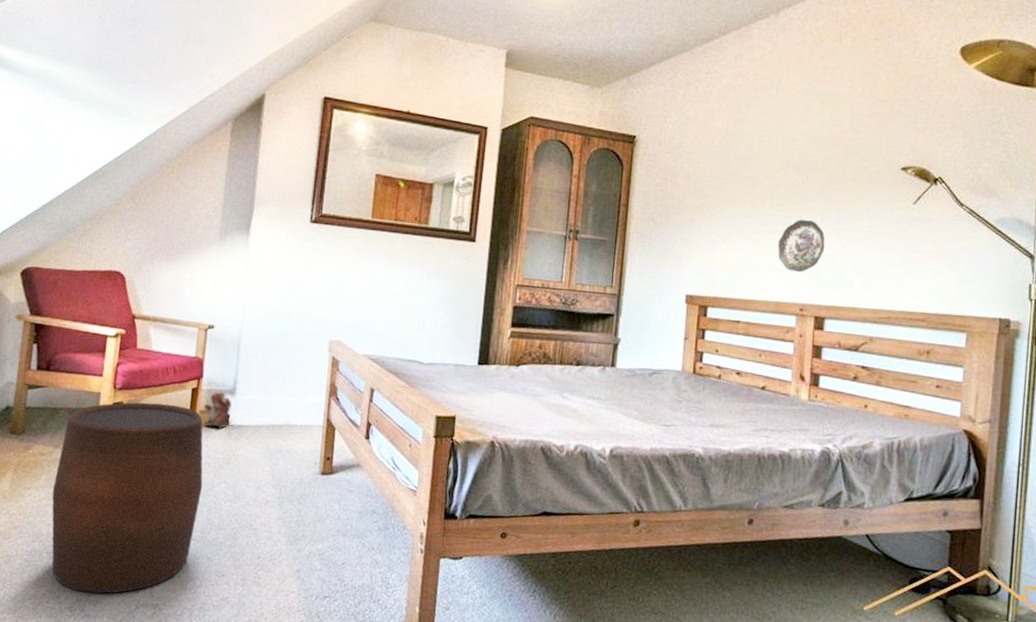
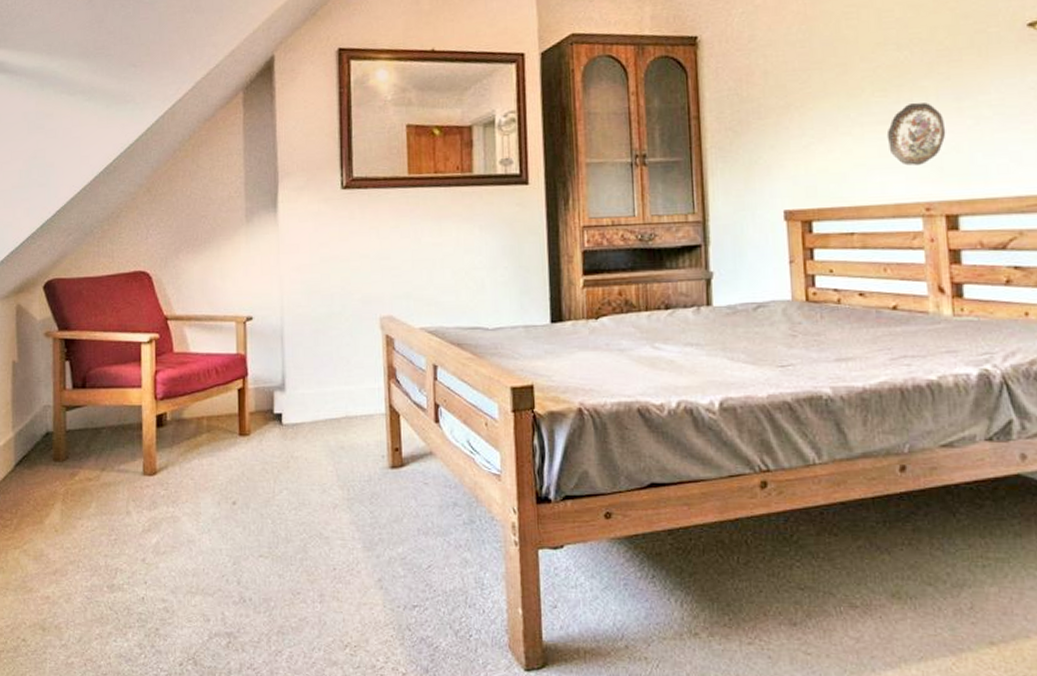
stool: present [52,402,203,594] -> none [105,410,264,627]
plush toy: present [203,391,232,428] -> none [253,388,283,429]

